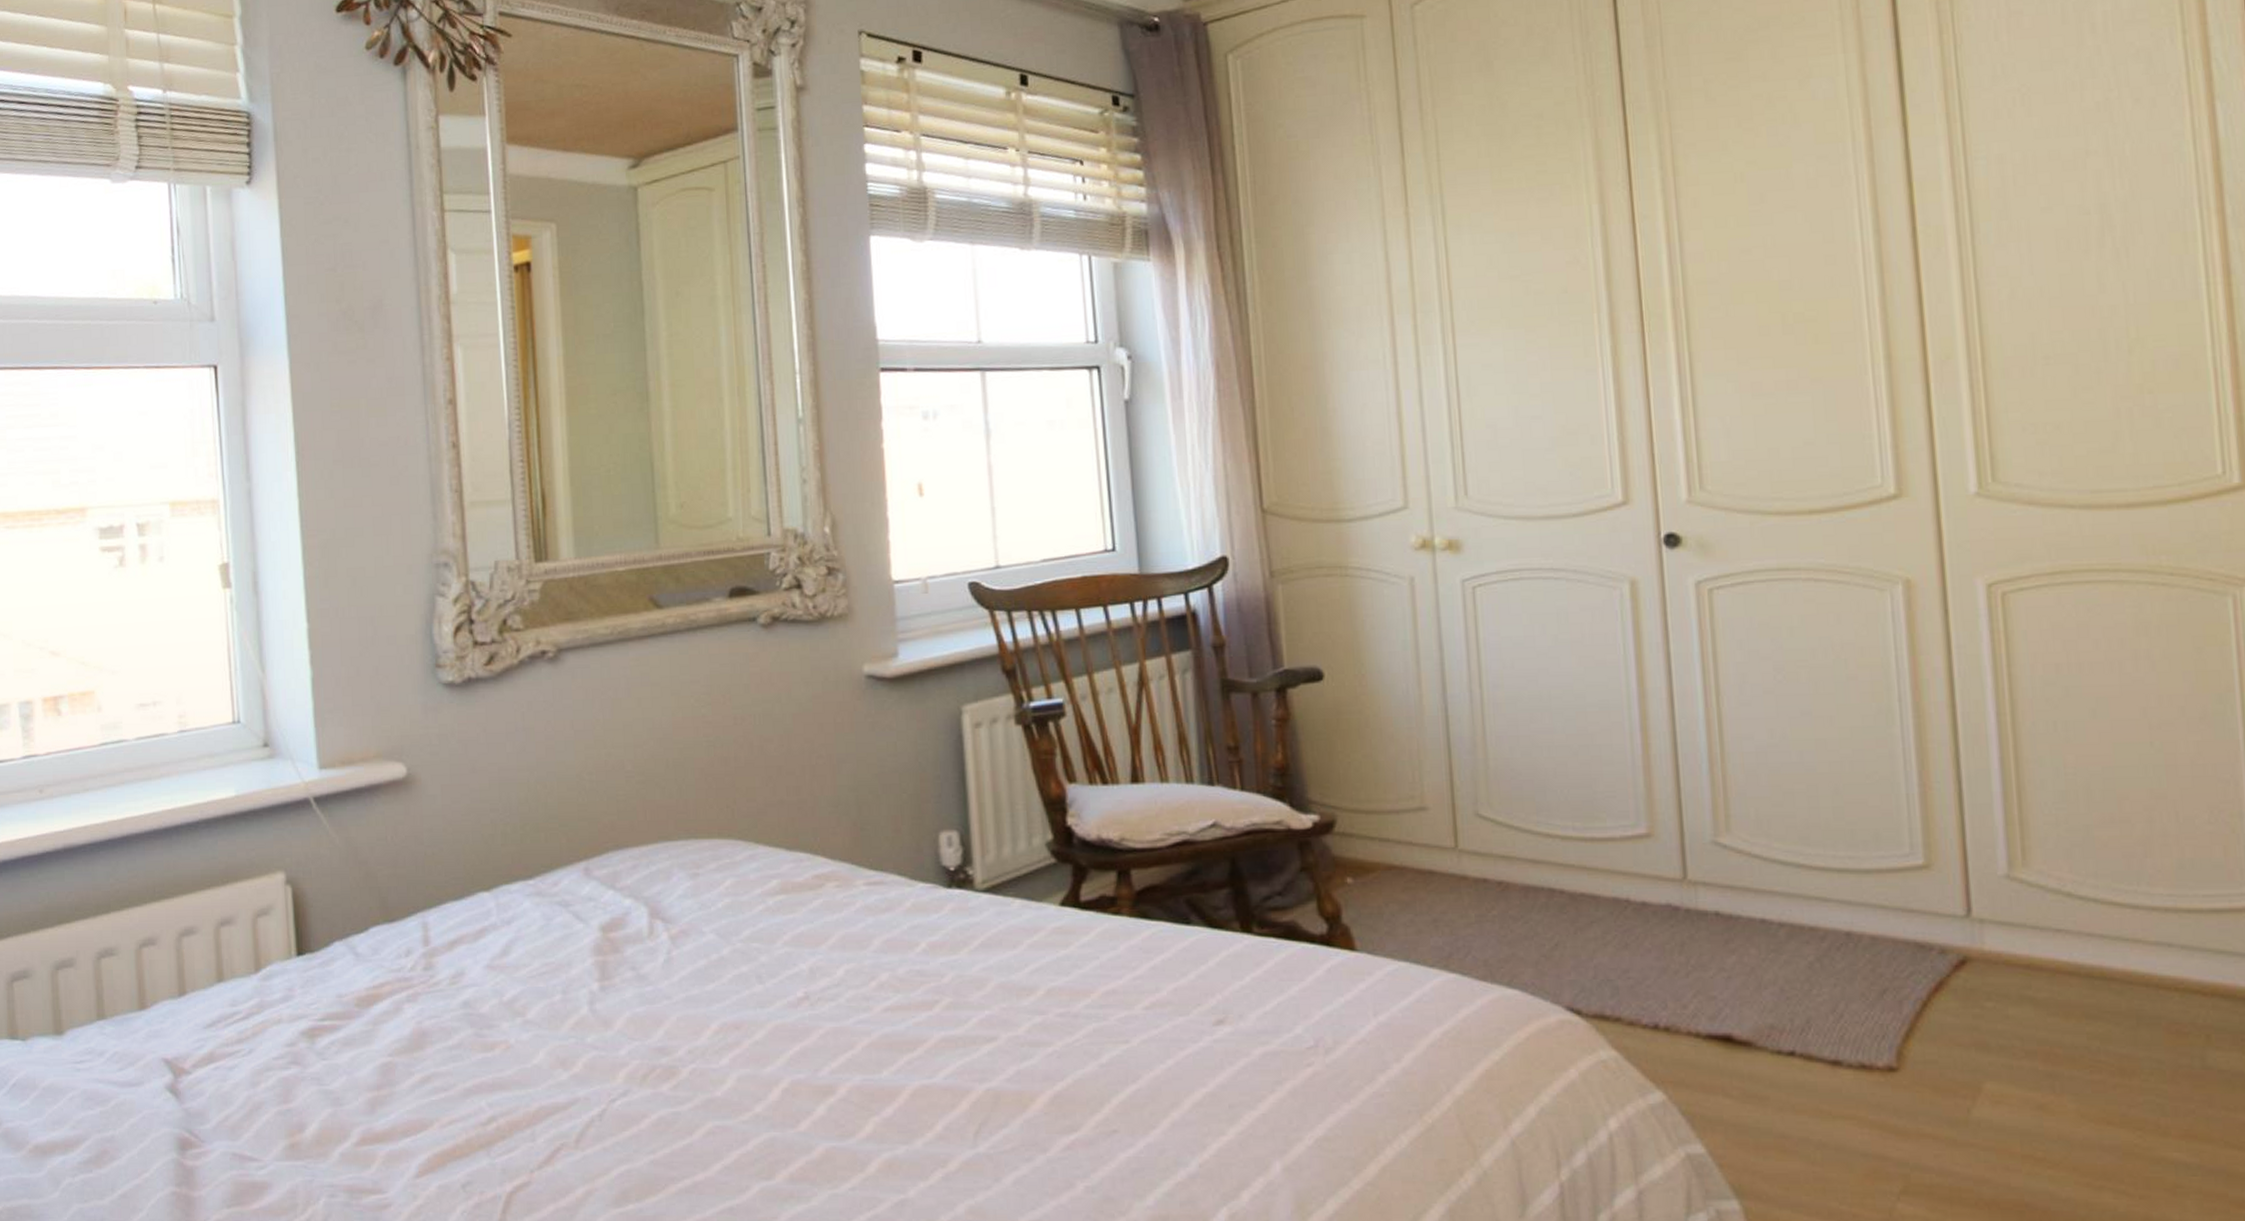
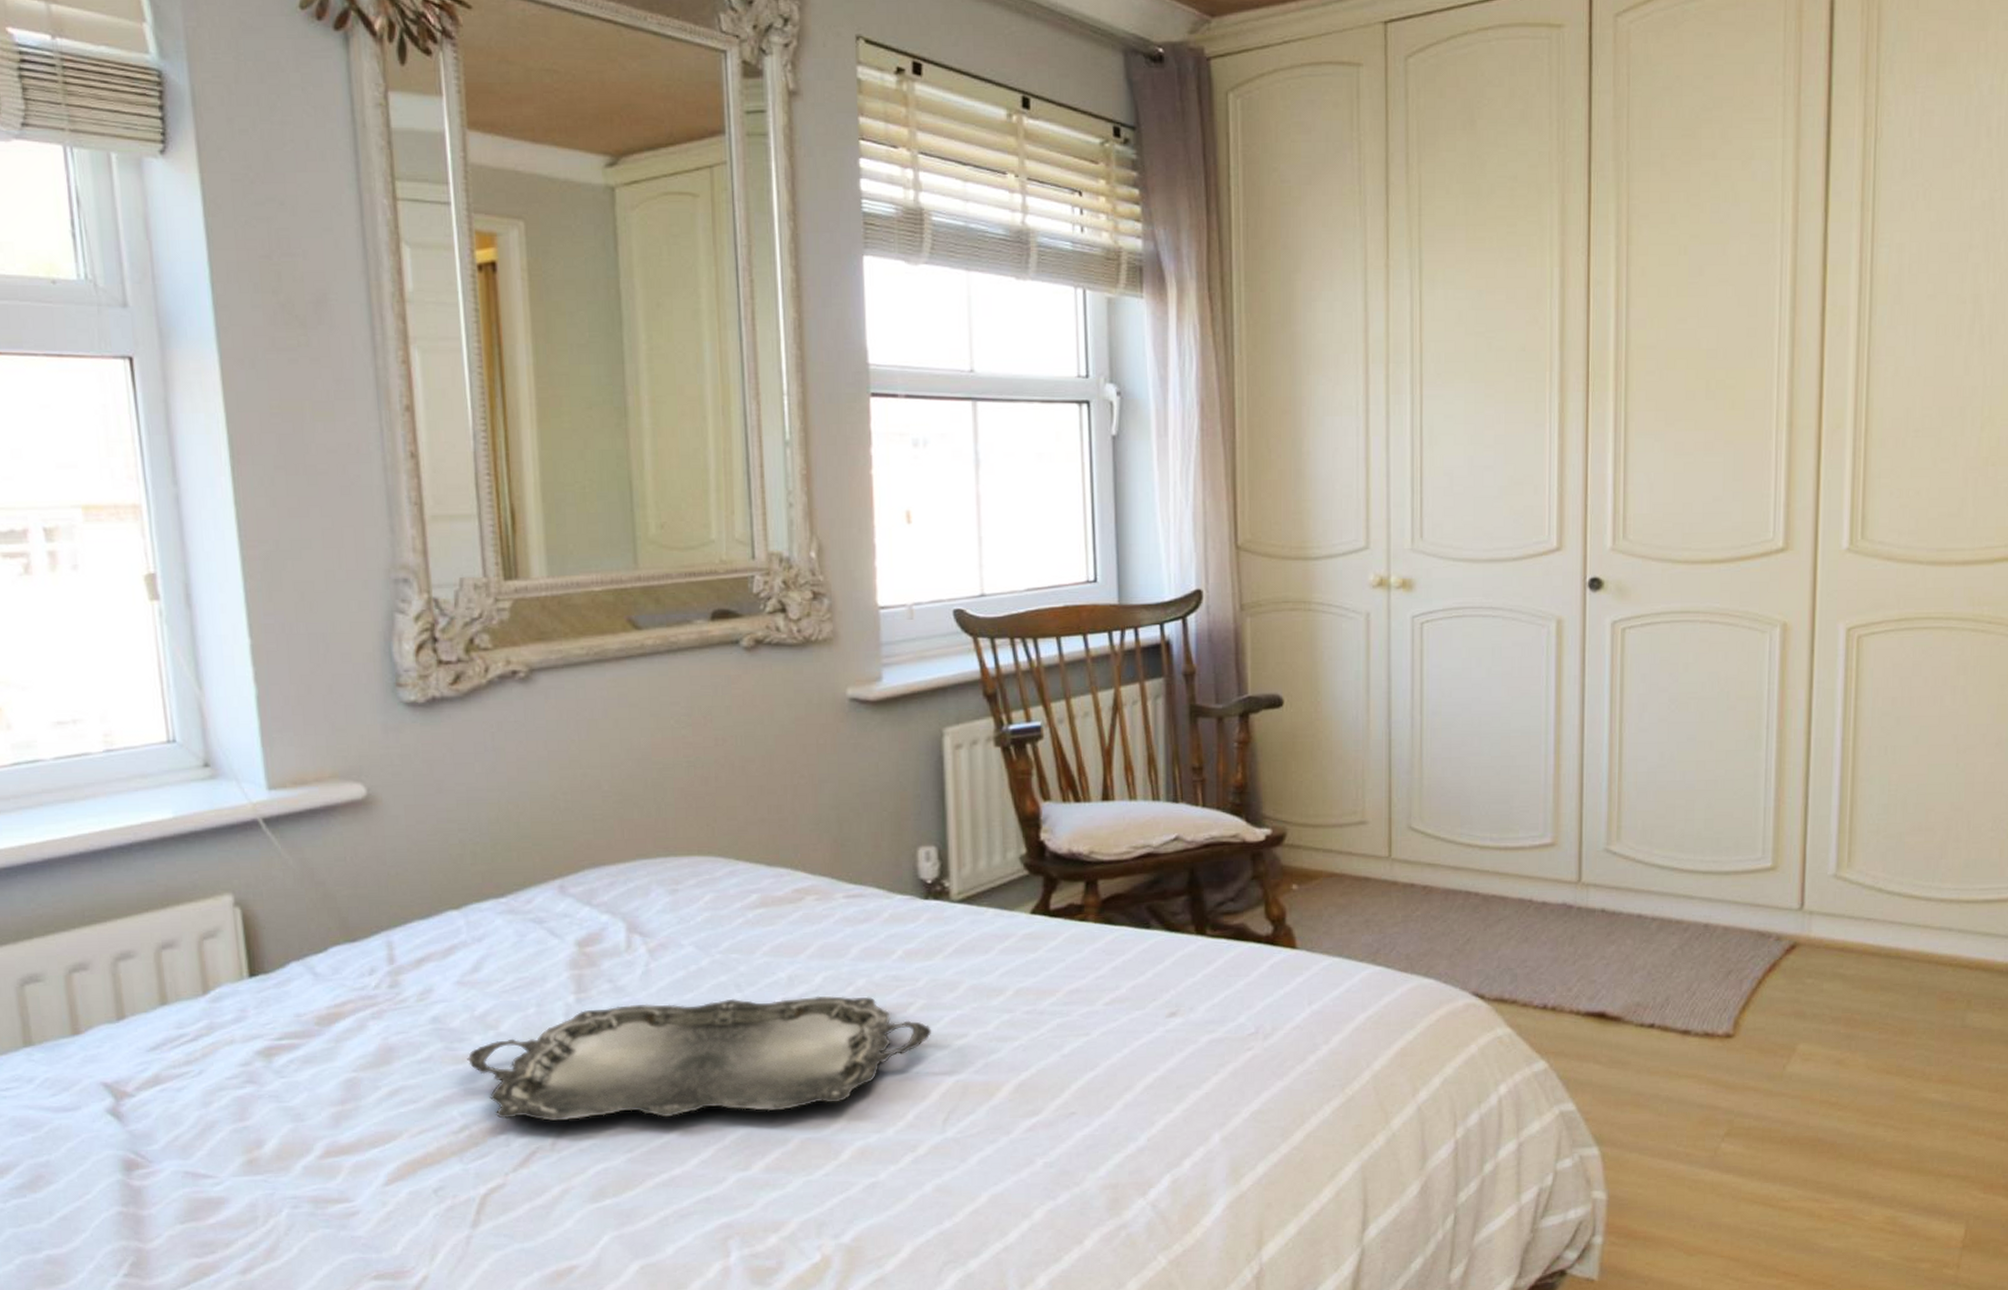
serving tray: none [495,990,960,1118] -> present [467,995,932,1122]

